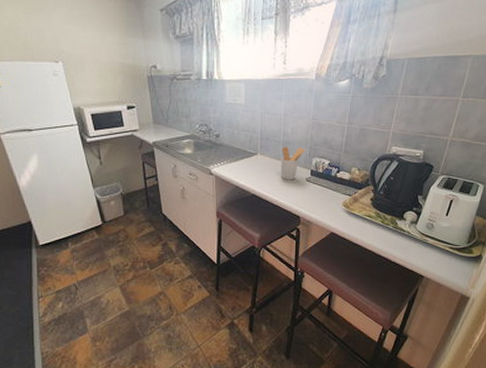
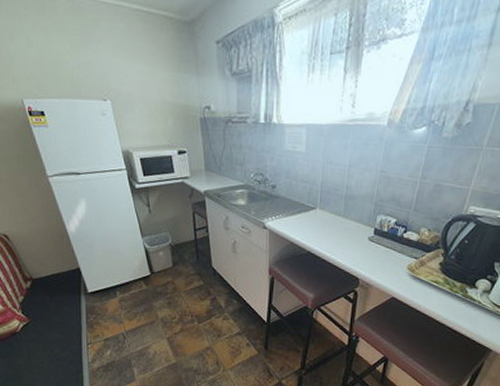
utensil holder: present [280,146,305,180] -> none [340,200,370,239]

